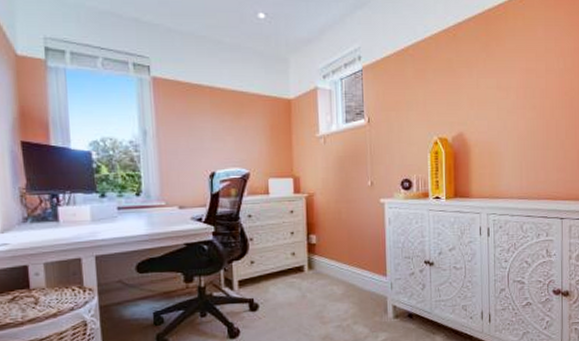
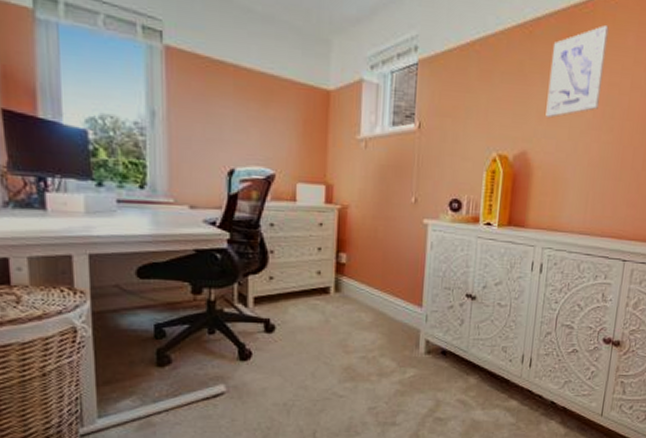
wall art: none [474,22,521,102] -> present [545,24,609,118]

